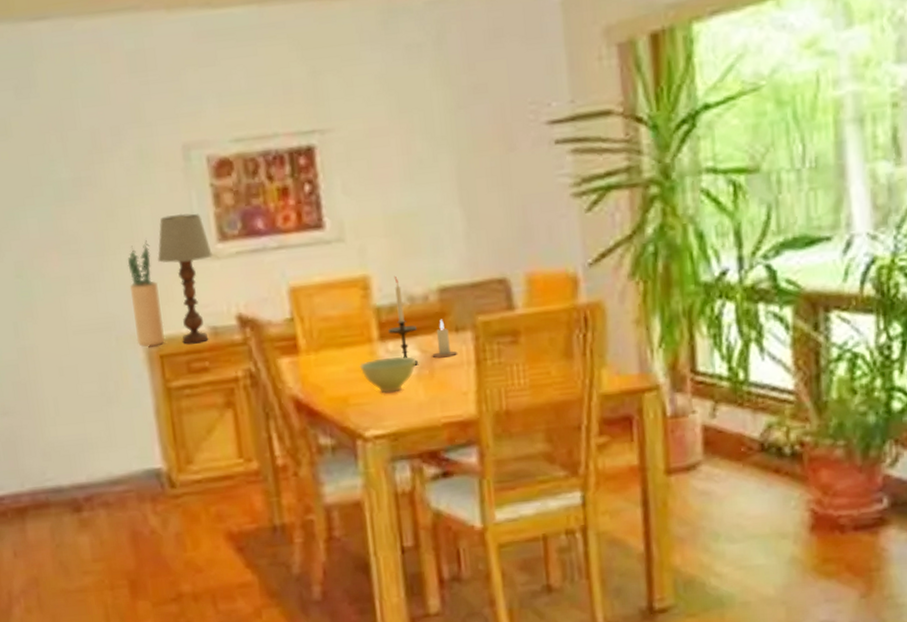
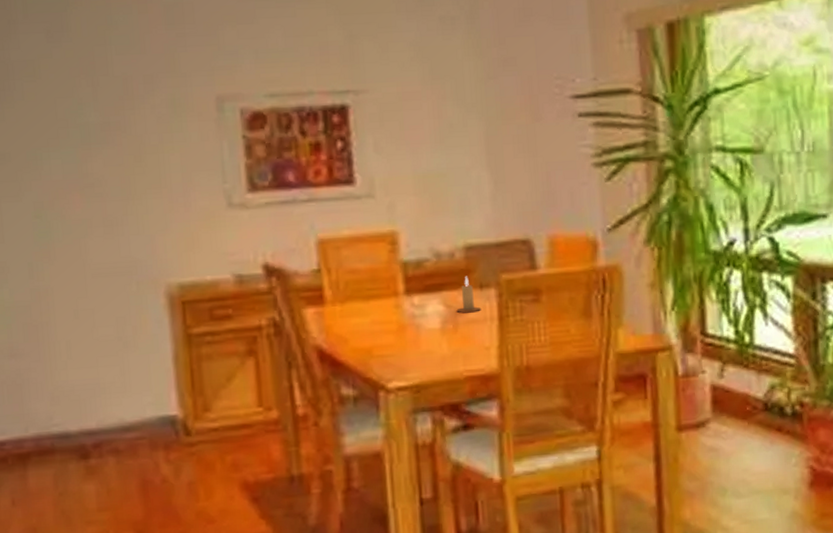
vase: present [127,240,165,347] -> none [153,187,188,292]
table lamp: present [157,213,212,344] -> none [185,162,241,291]
bowl: present [359,356,416,394] -> none [384,310,441,347]
candlestick: present [388,276,419,366] -> none [414,232,443,320]

